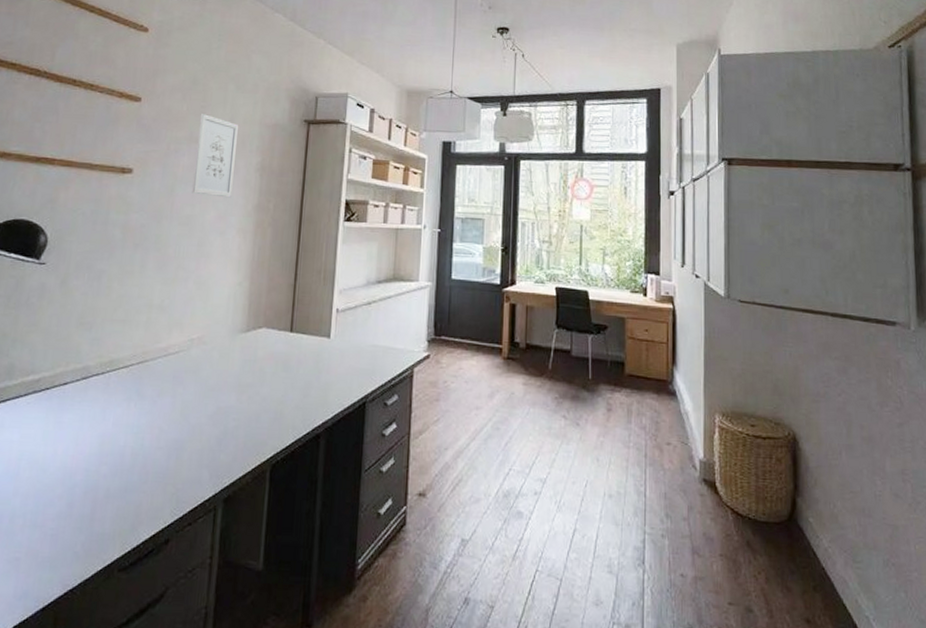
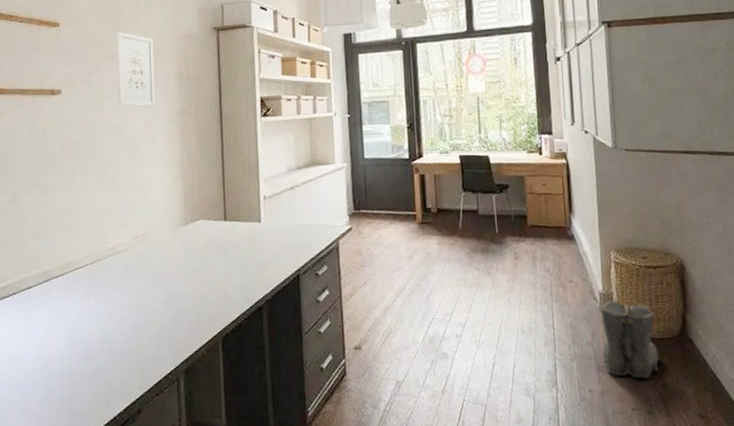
boots: none [699,470,762,568] -> present [600,300,659,379]

